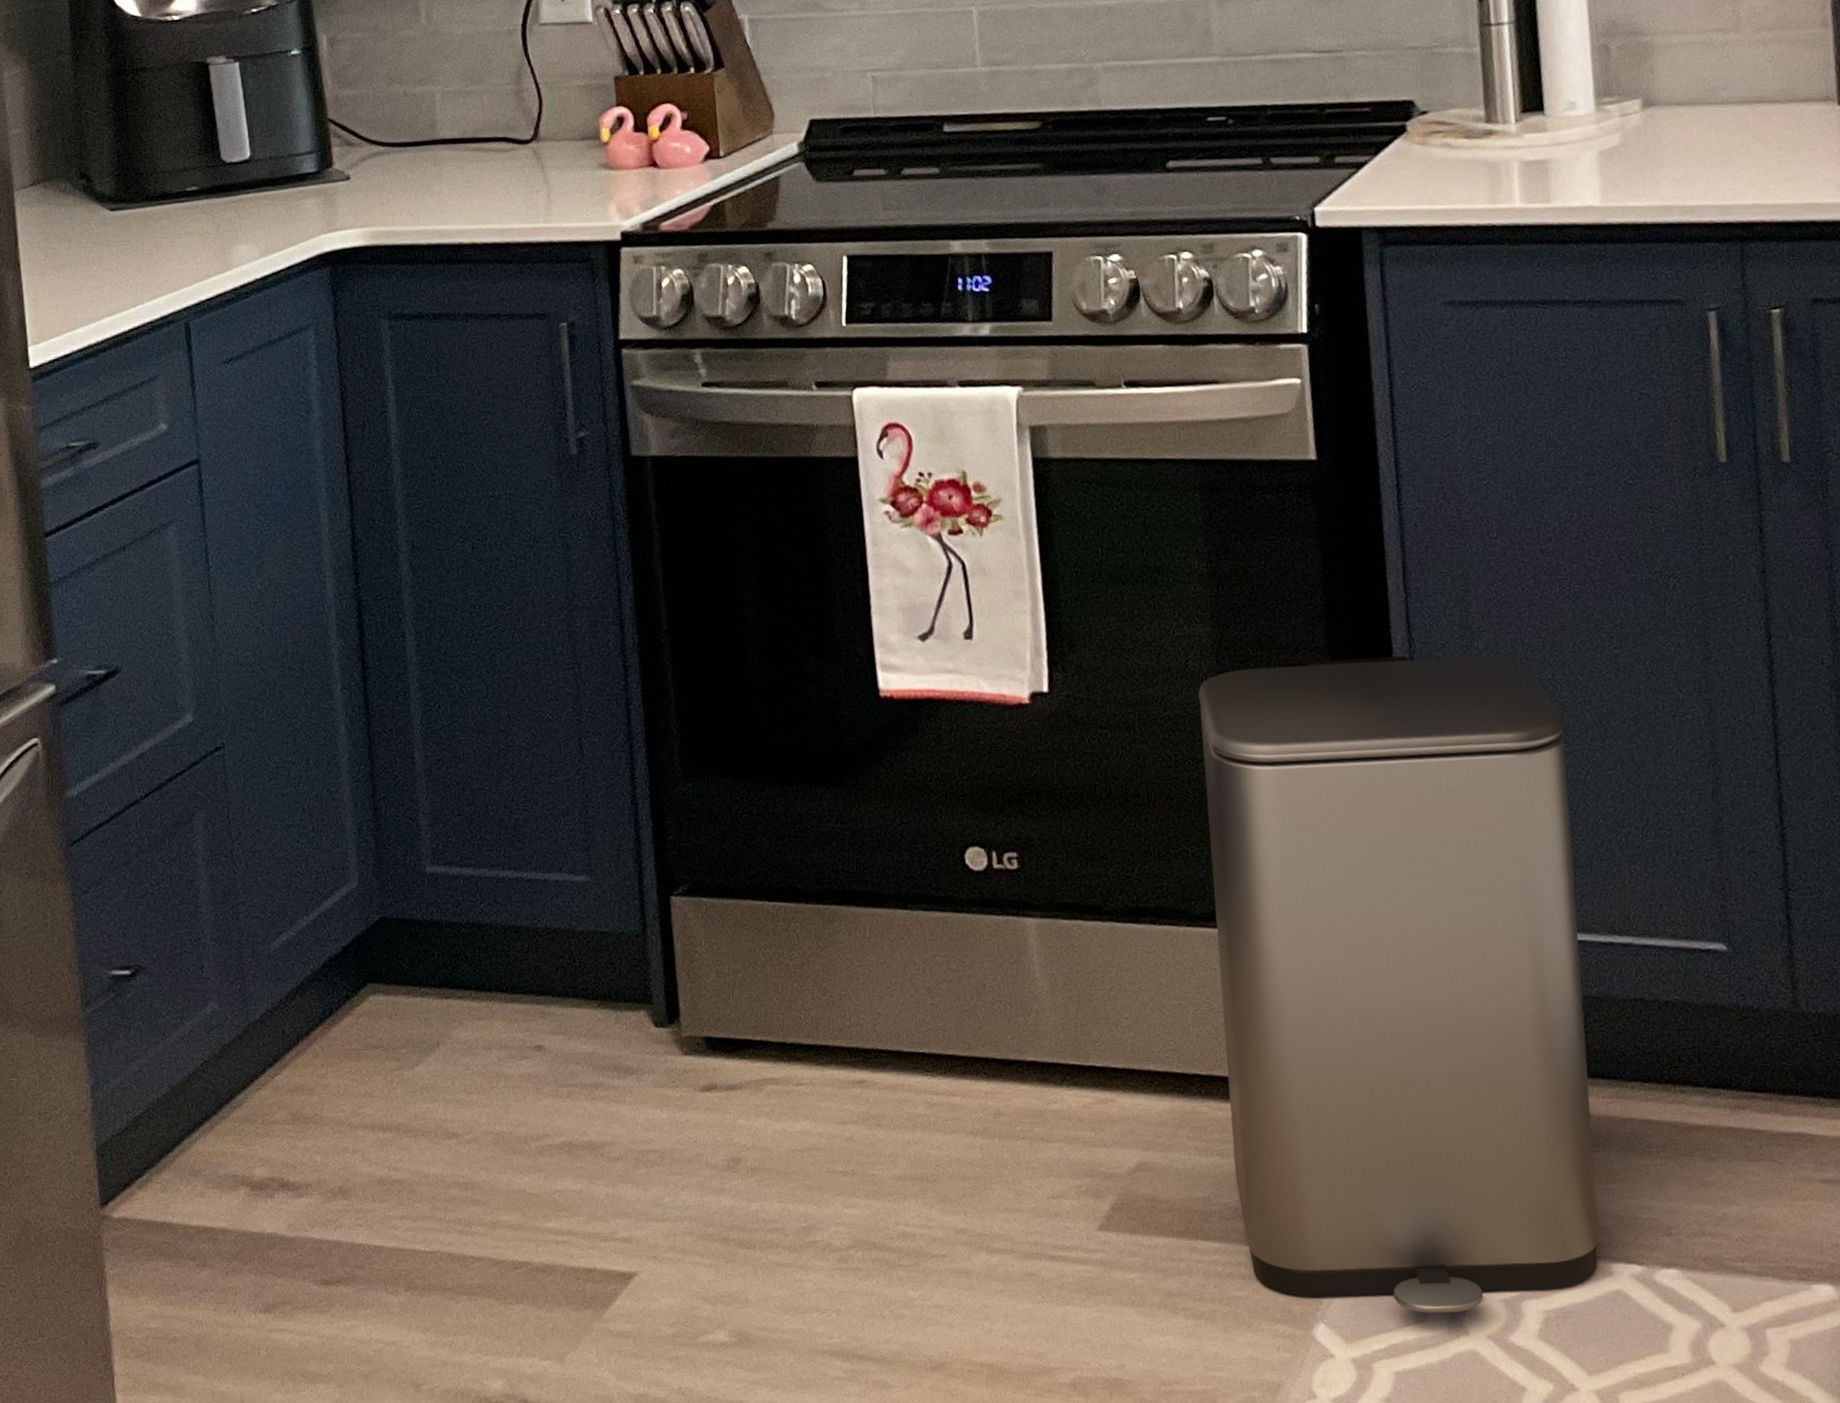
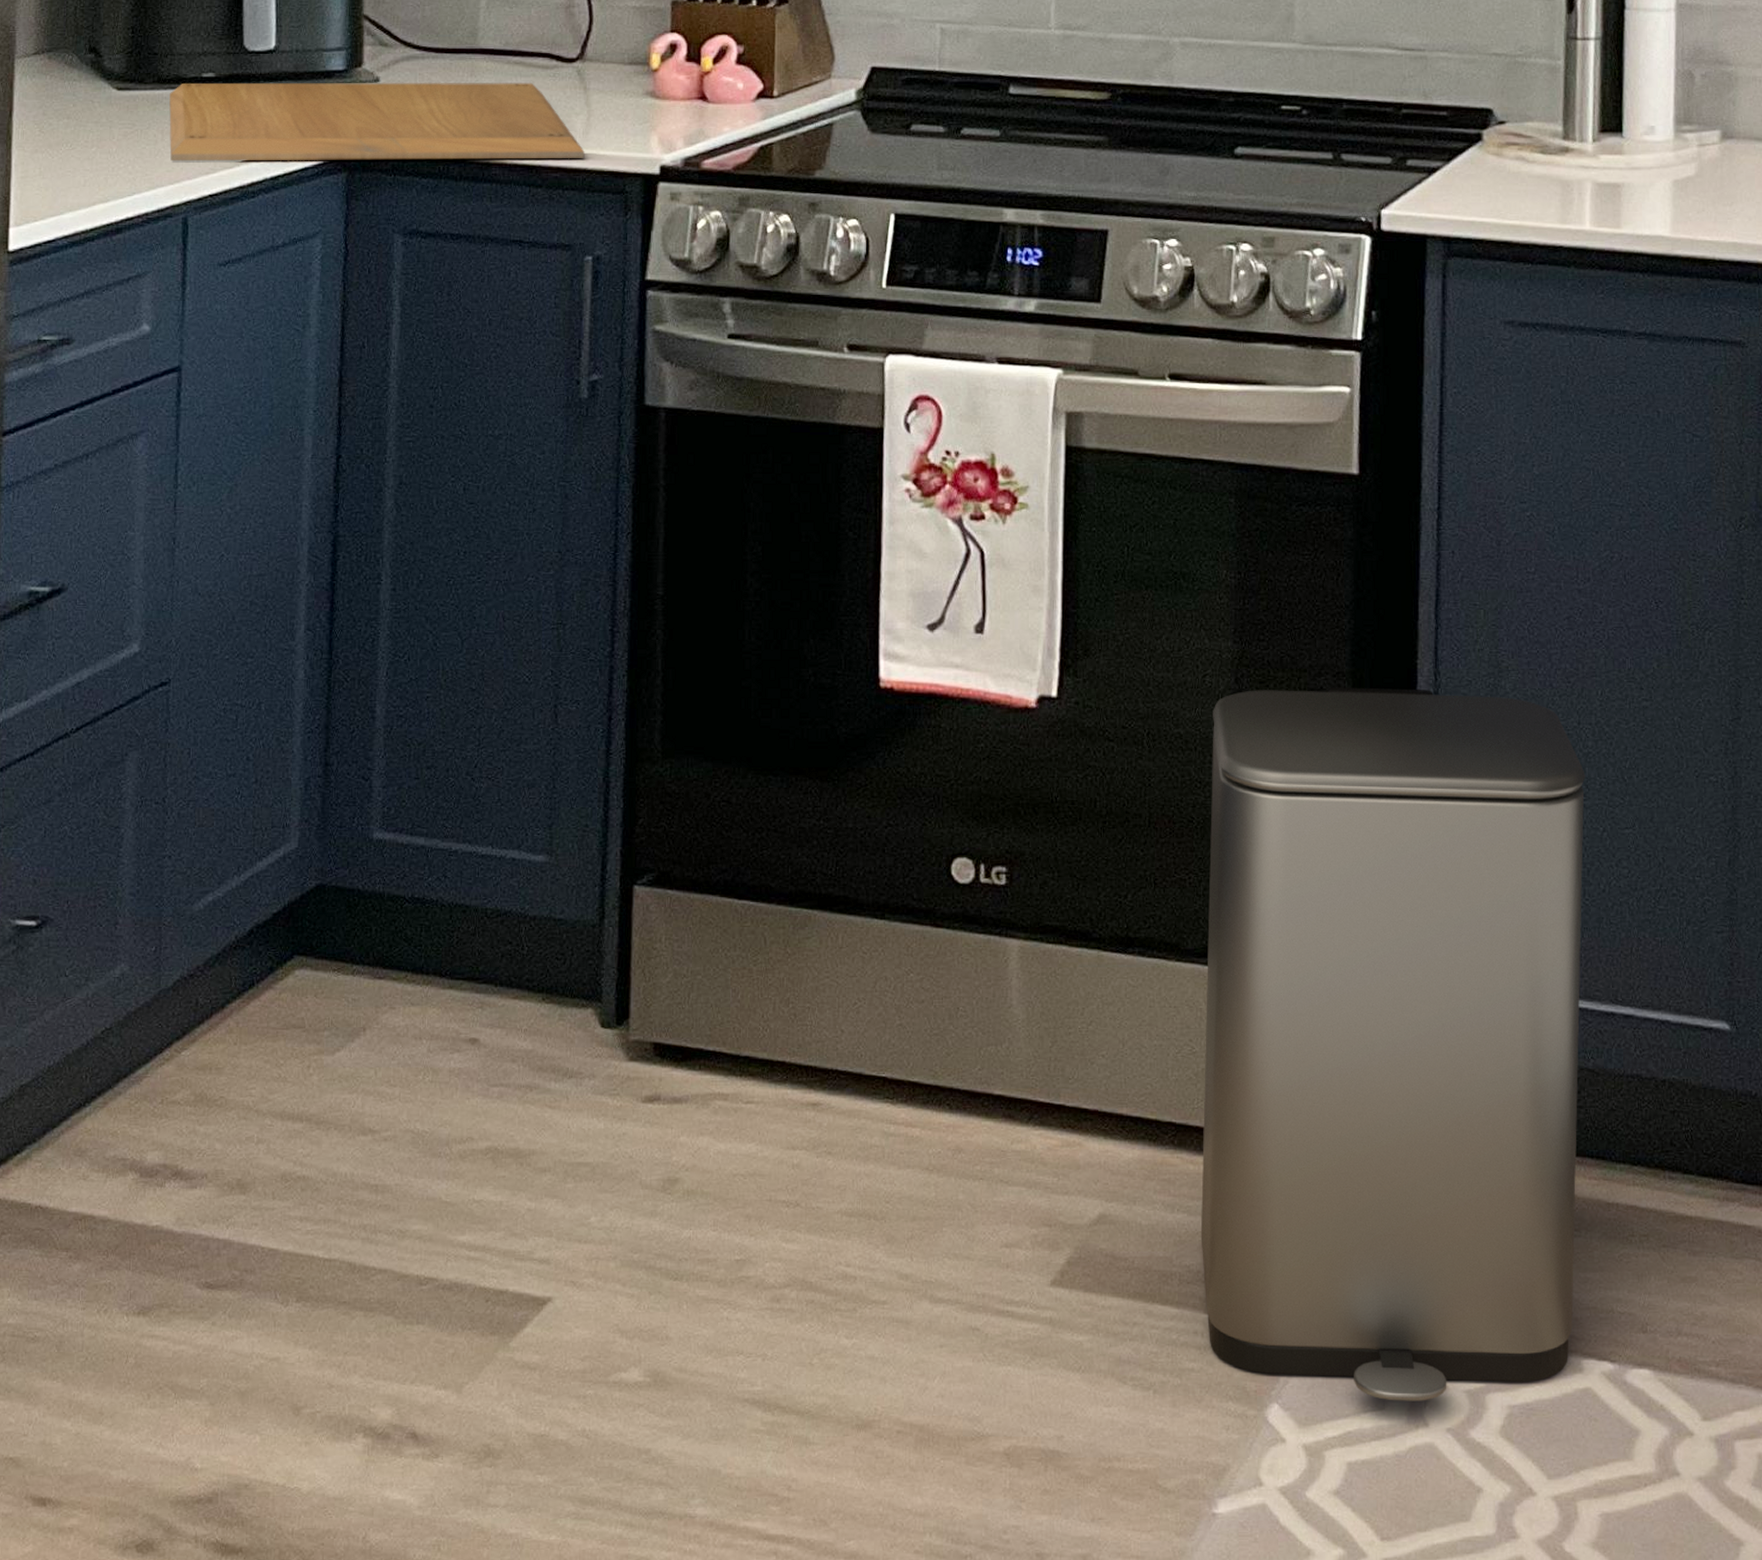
chopping board: none [159,166,549,271] -> present [169,83,585,160]

